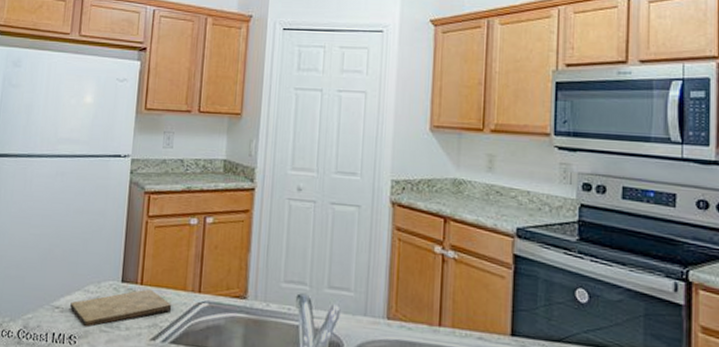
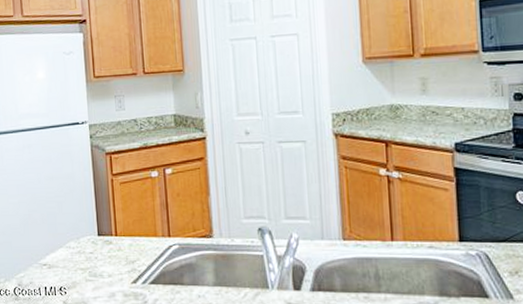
cutting board: present [70,289,172,328] -> none [56,239,147,279]

